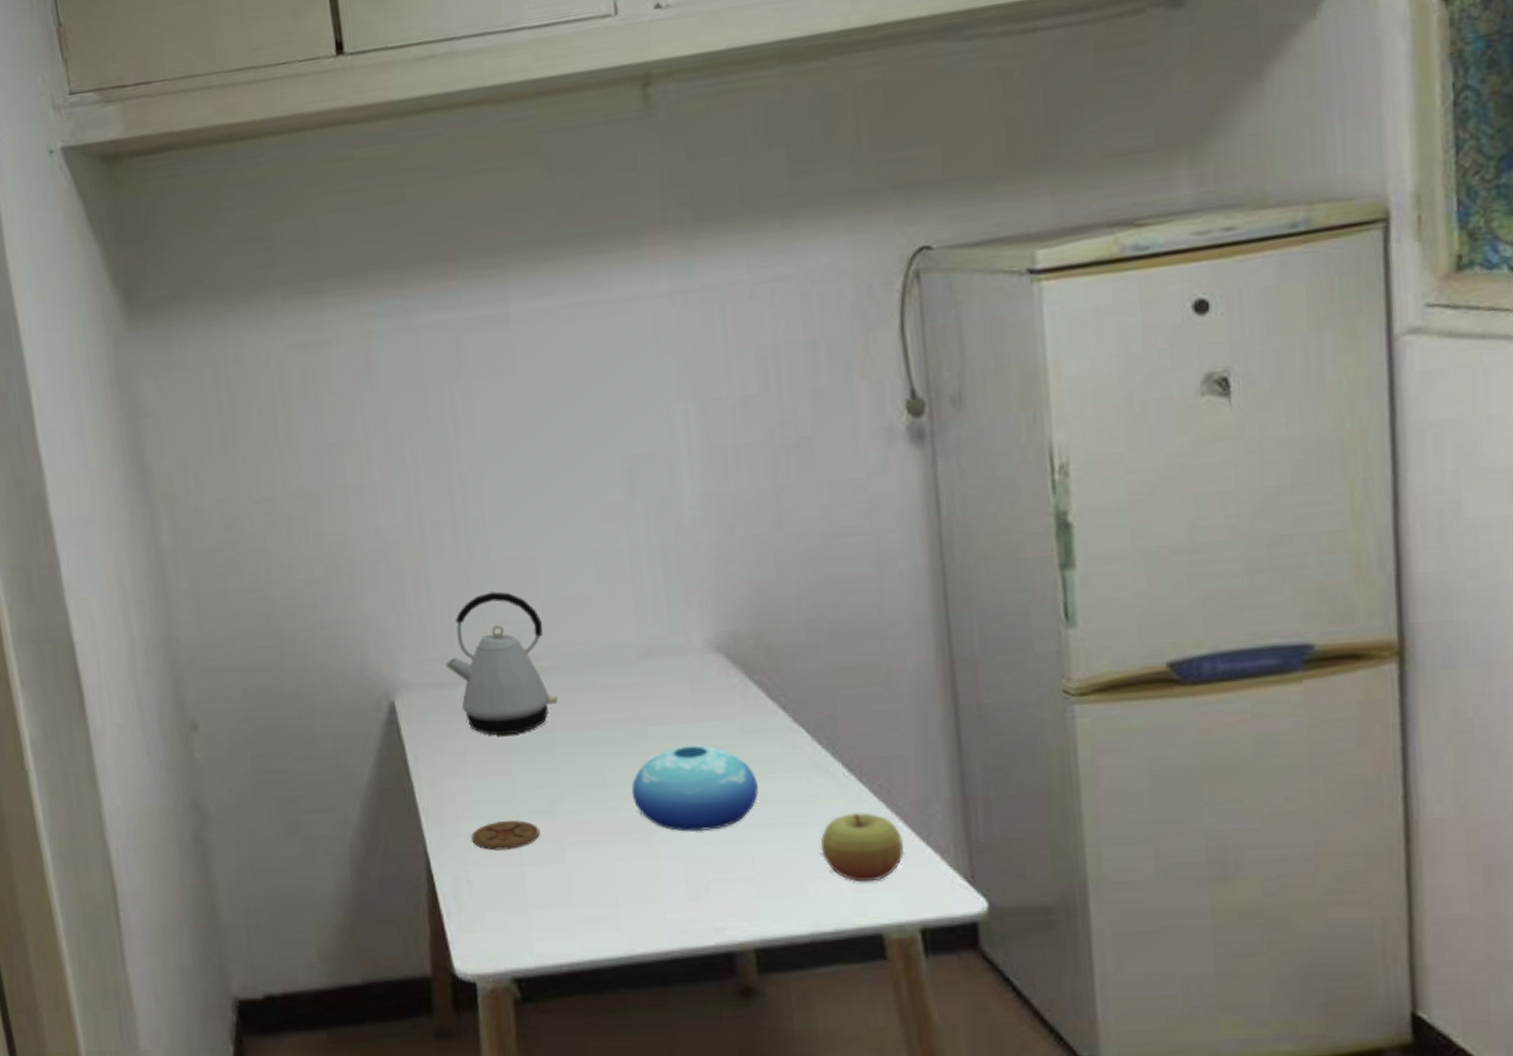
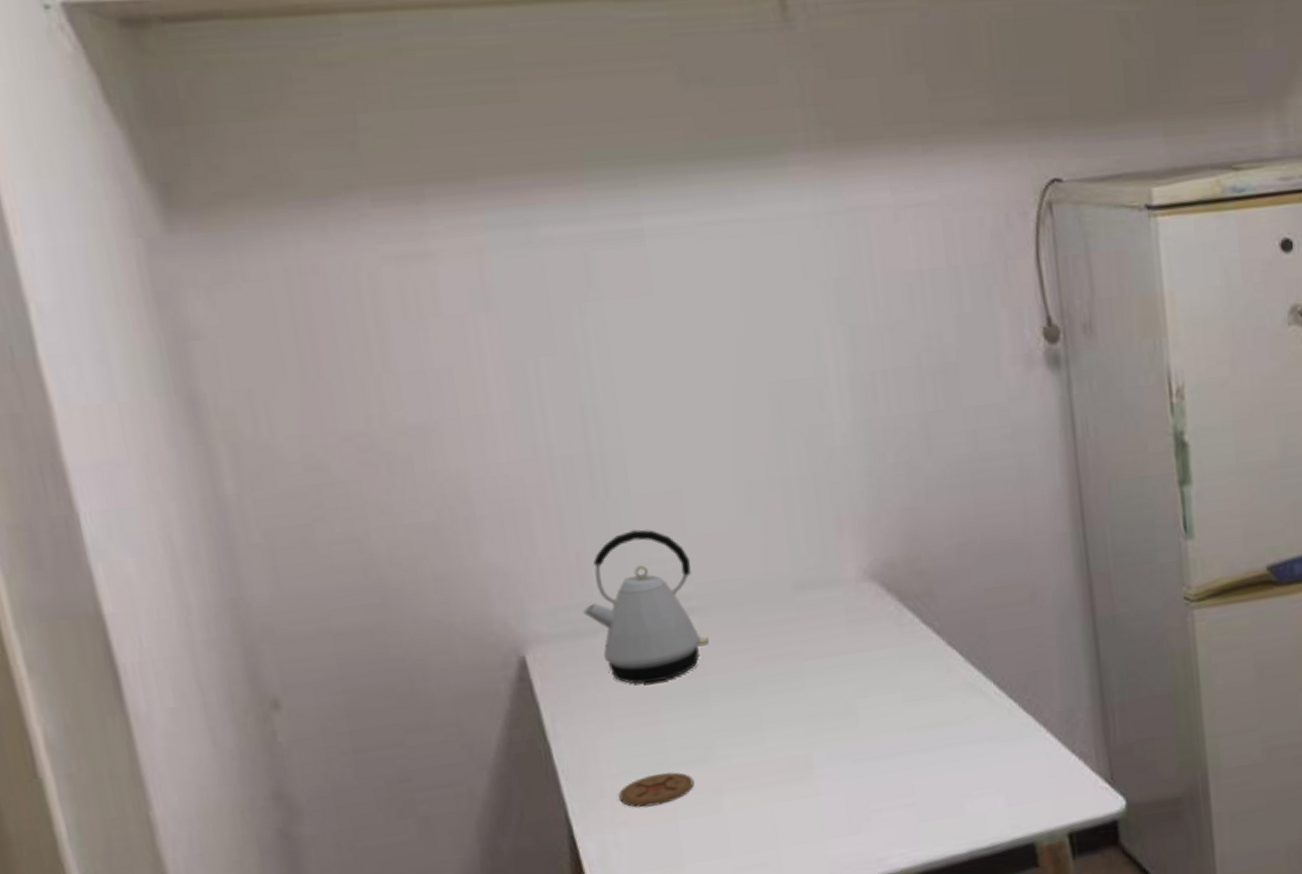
bowl: present [631,745,759,832] -> none [789,676,916,765]
apple: present [820,812,904,882] -> none [975,727,1052,796]

